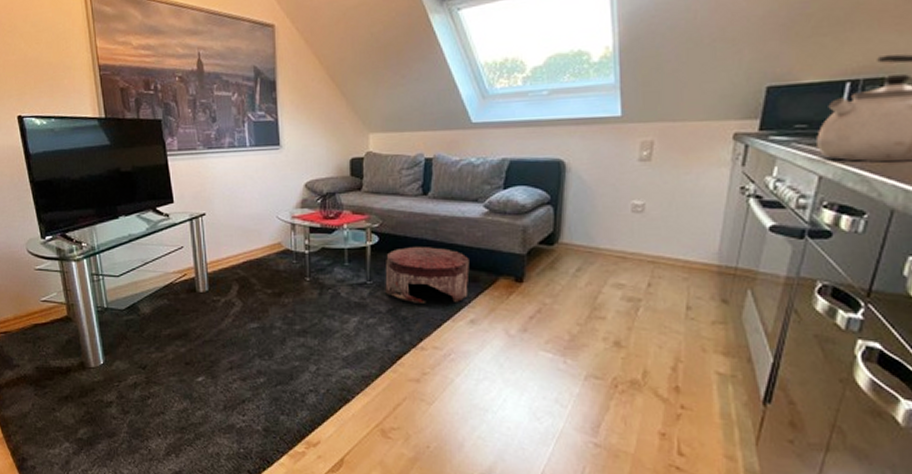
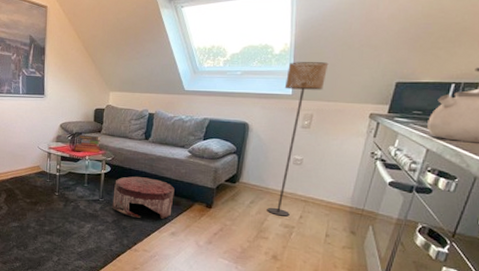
books: none [327,195,362,220] -> present [74,135,100,153]
floor lamp: none [600,68,669,286] -> present [267,62,329,217]

